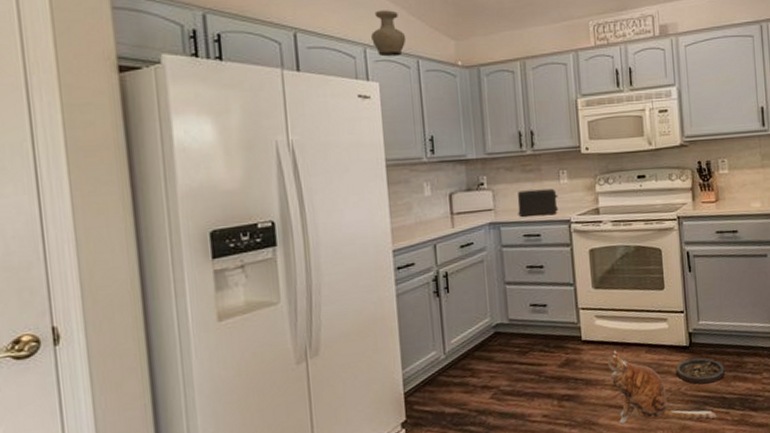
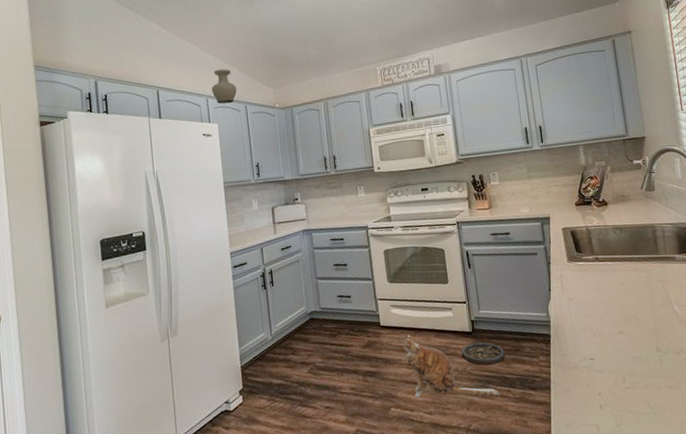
toaster: present [517,188,558,218] -> none [324,201,357,225]

